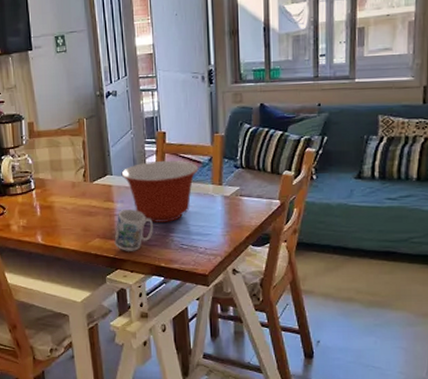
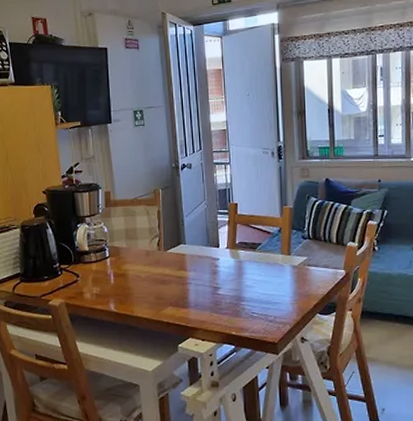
mug: present [114,209,153,251] -> none [186,278,225,320]
mixing bowl: present [121,160,199,222] -> none [194,230,269,291]

